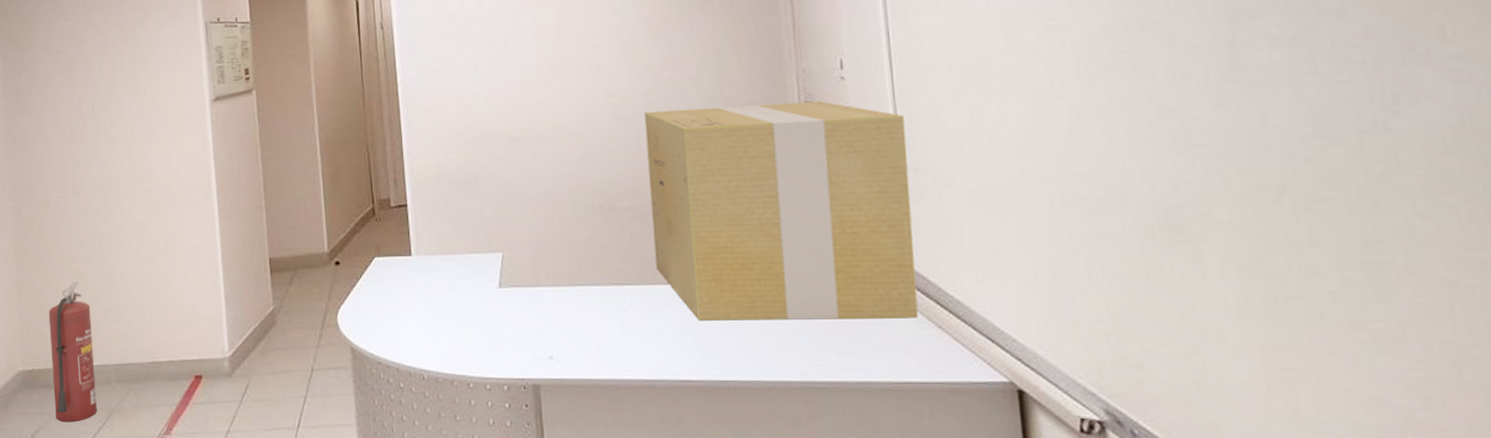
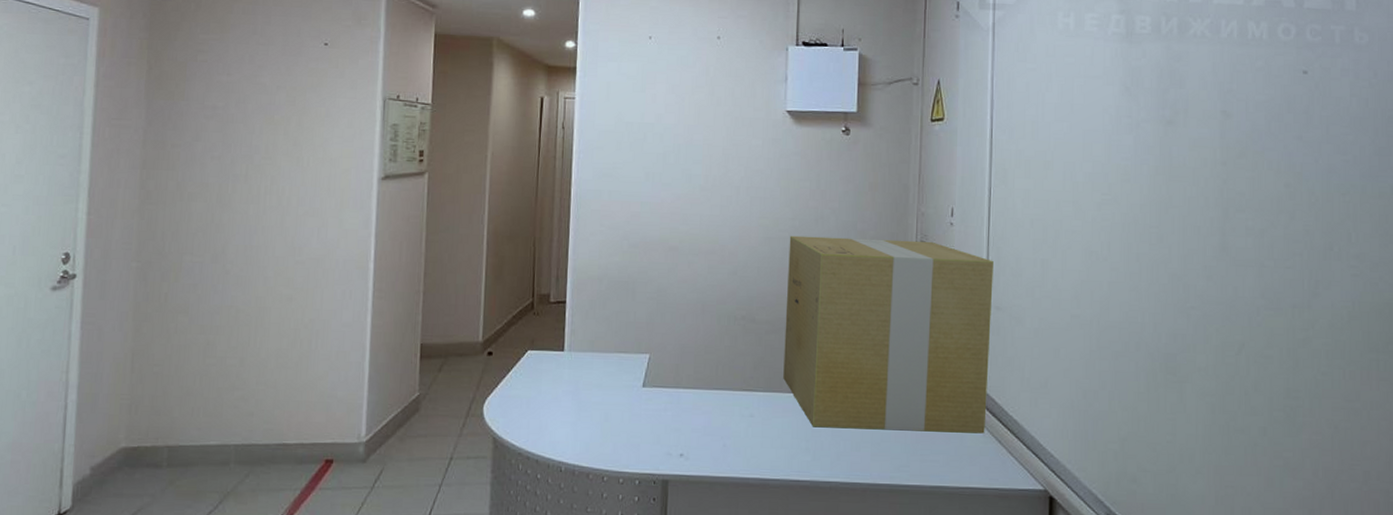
fire extinguisher: present [48,282,97,423] -> none [159,354,216,505]

